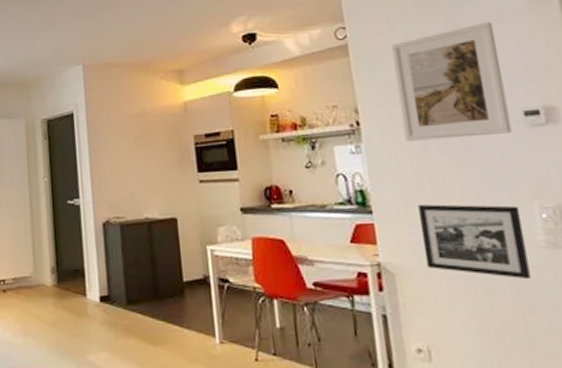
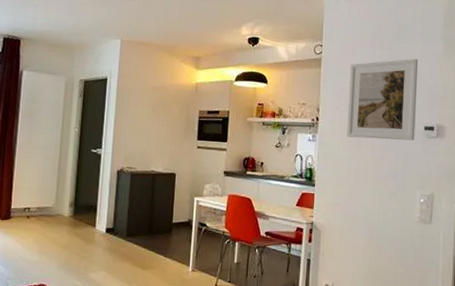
picture frame: present [418,204,531,280] -> none [343,184,408,243]

